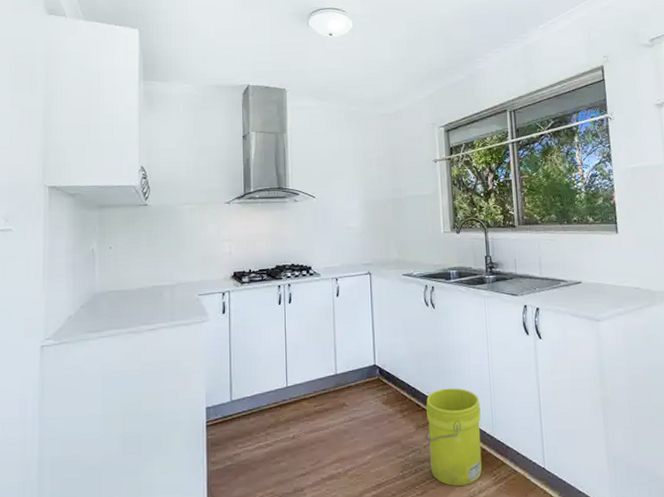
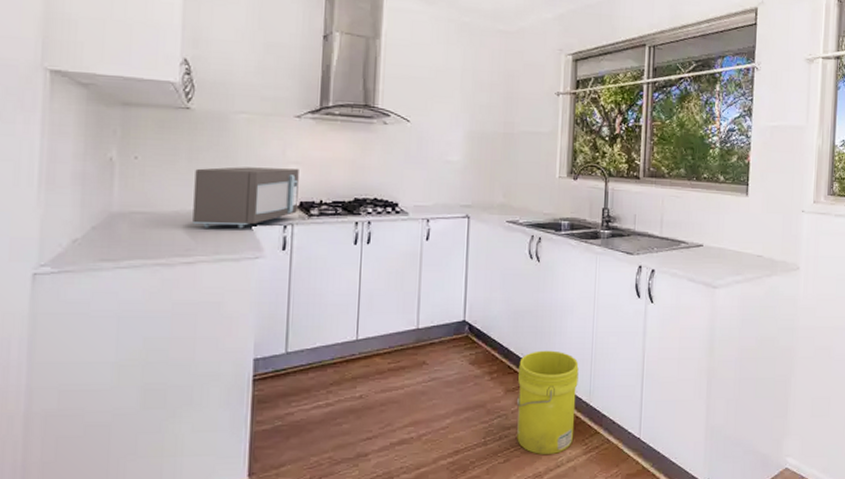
microwave: none [154,245,232,300] -> present [192,167,299,229]

